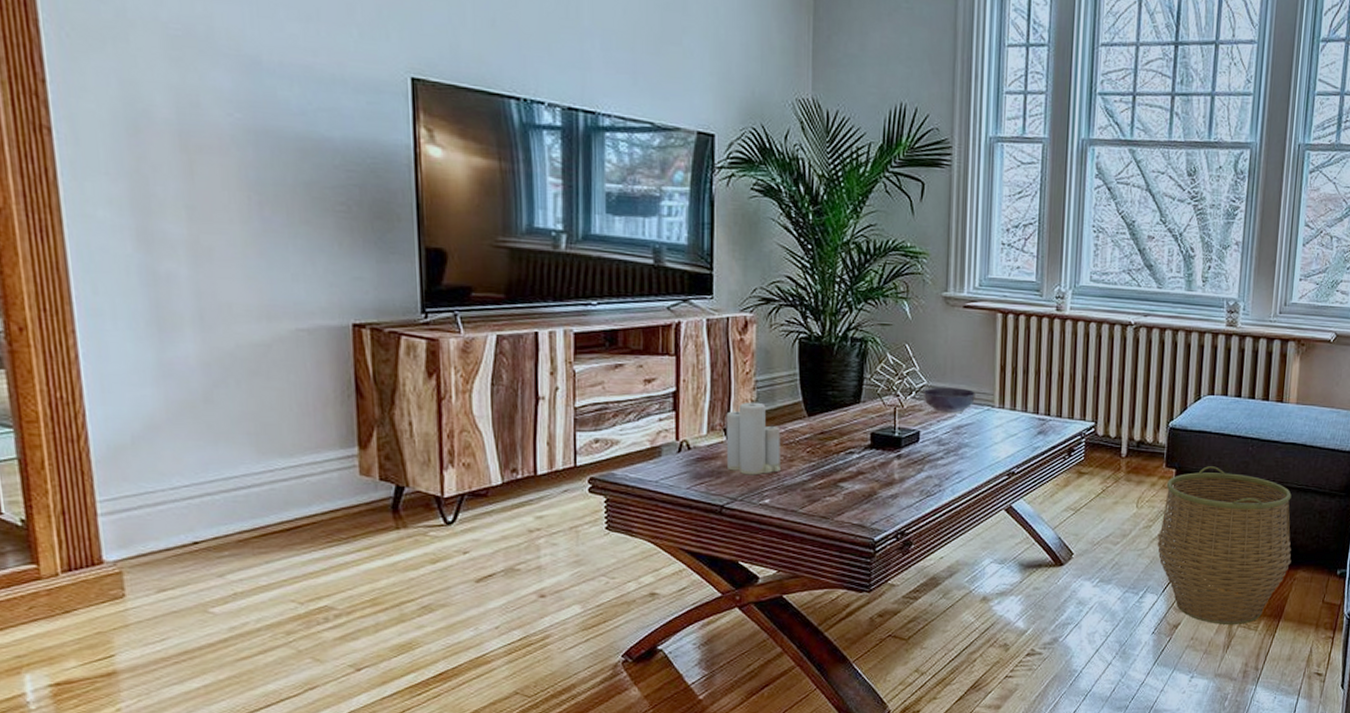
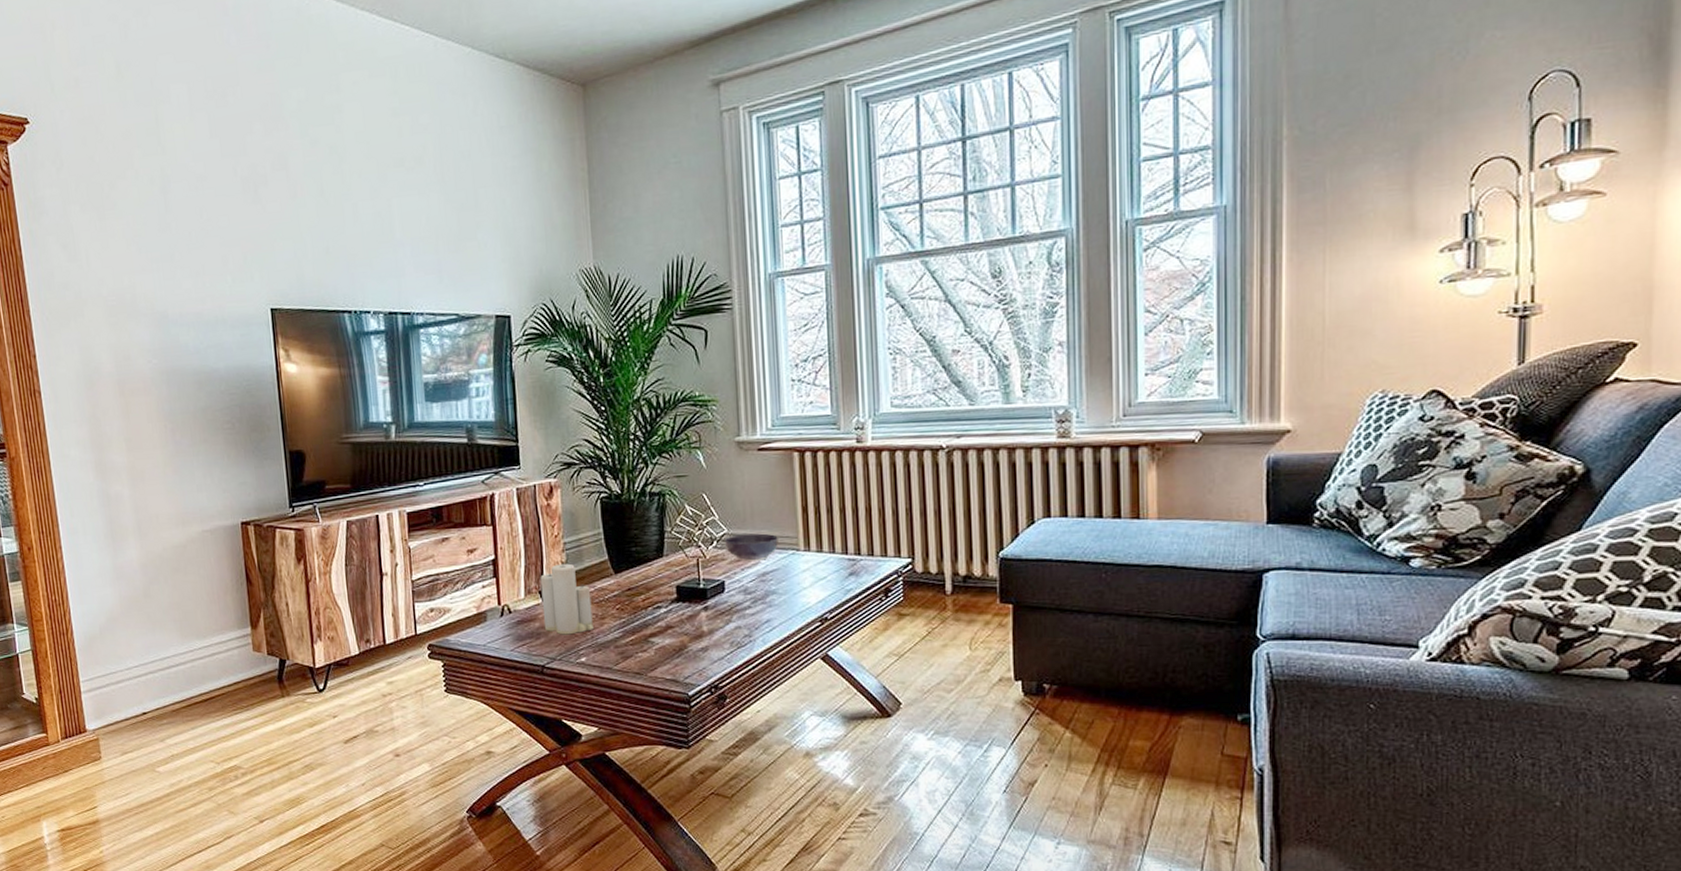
basket: present [1157,466,1292,624] -> none [998,598,1173,782]

